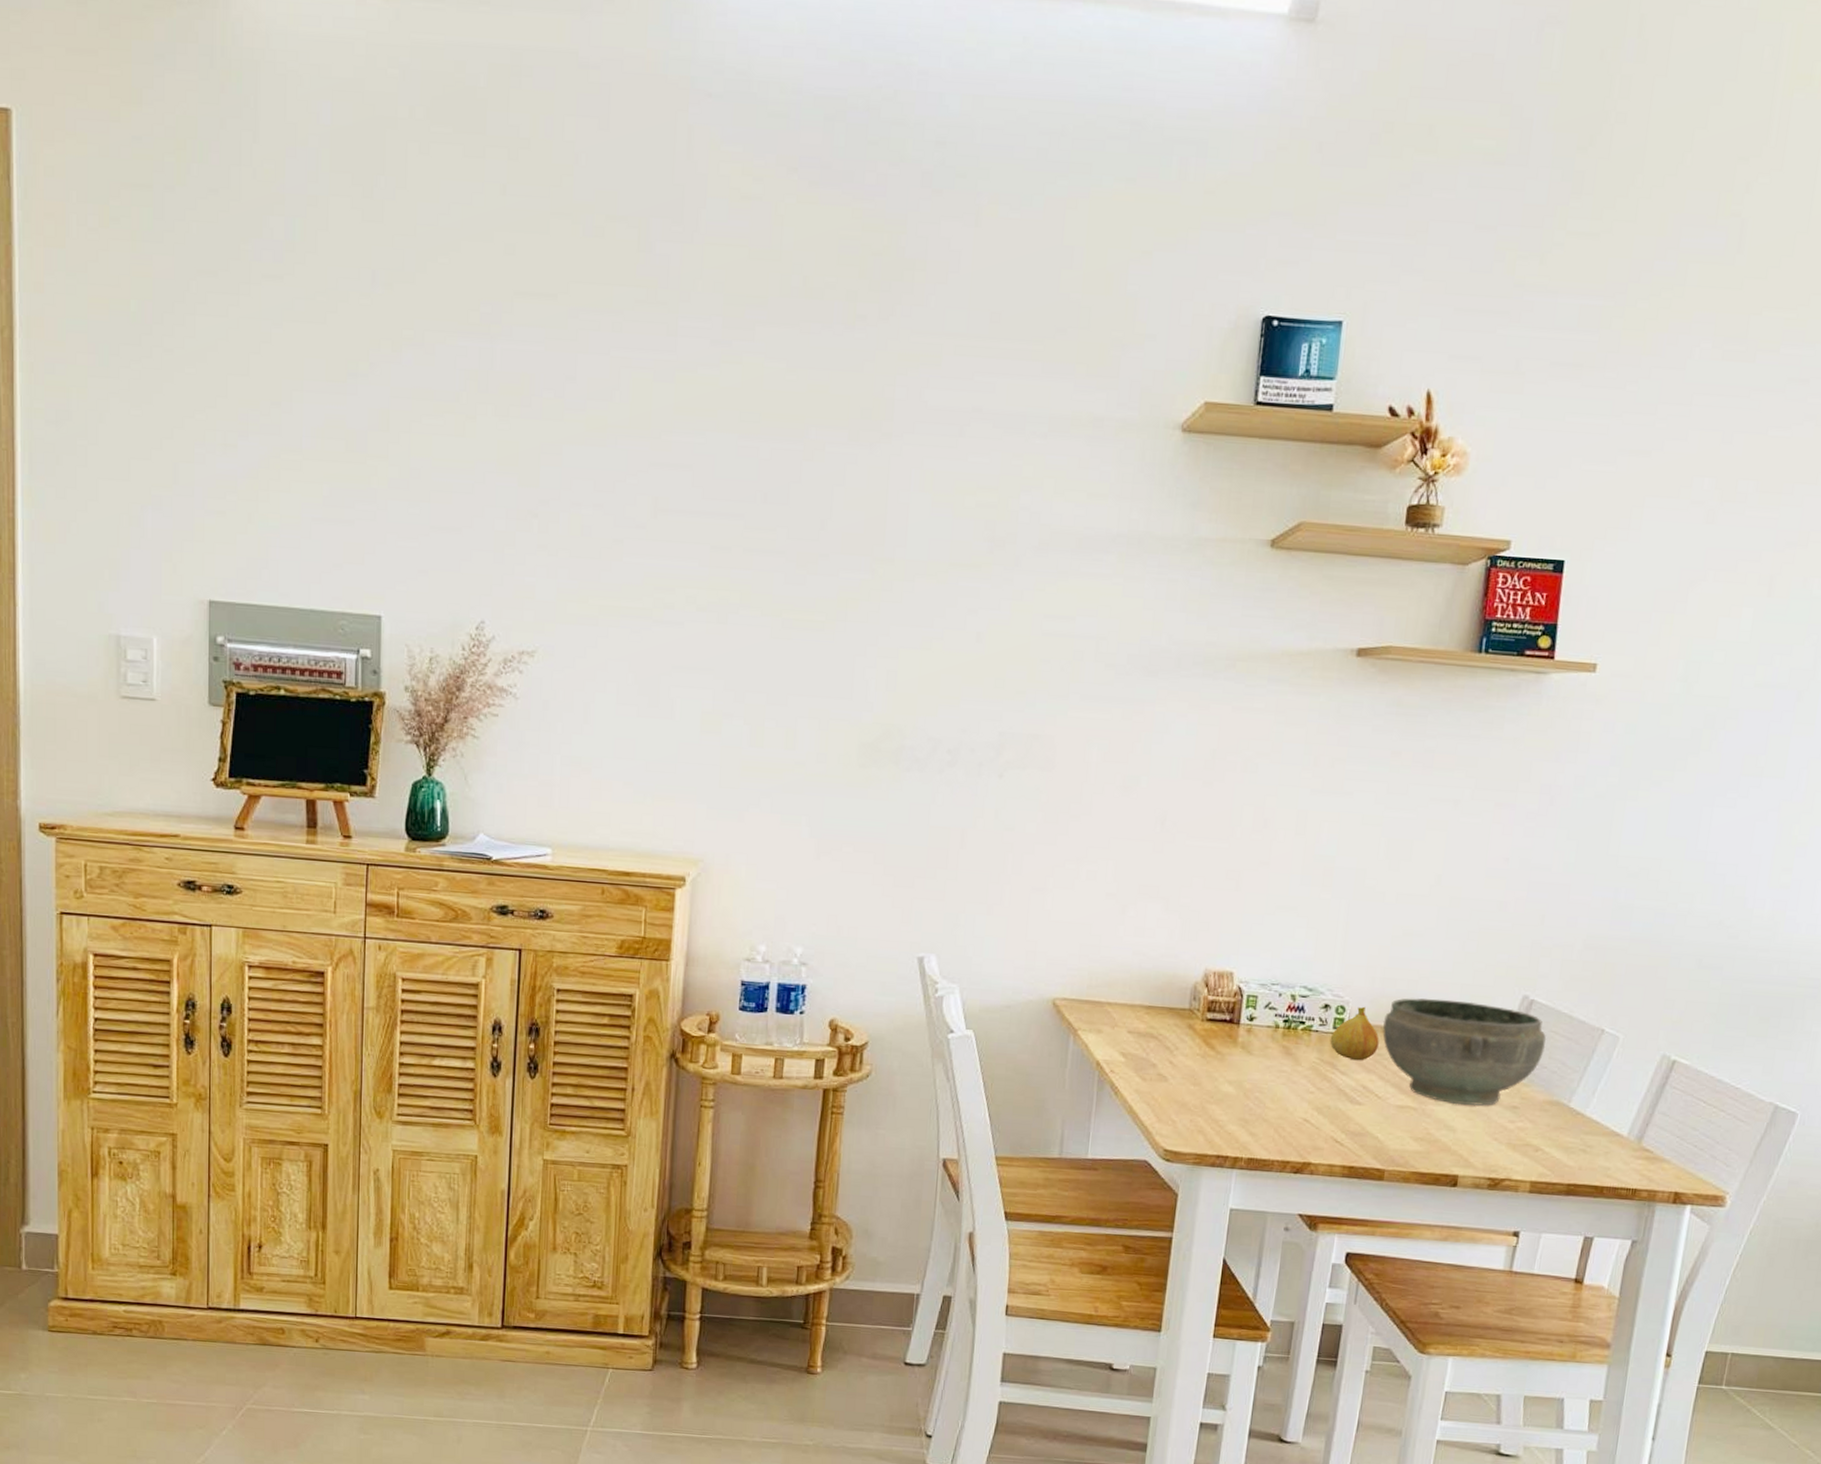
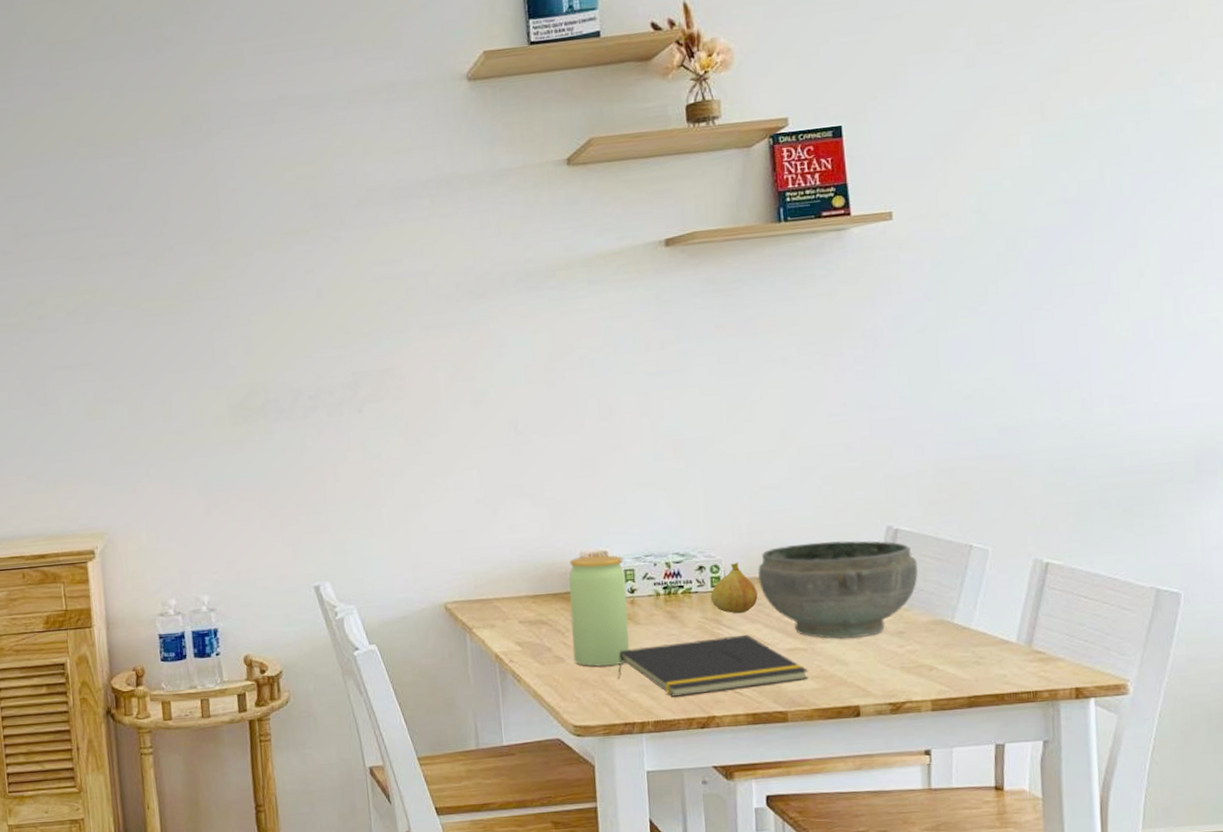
jar: none [1177,974,1248,1094] -> present [568,555,629,667]
notepad: none [1219,1079,1415,1140] -> present [618,634,809,698]

